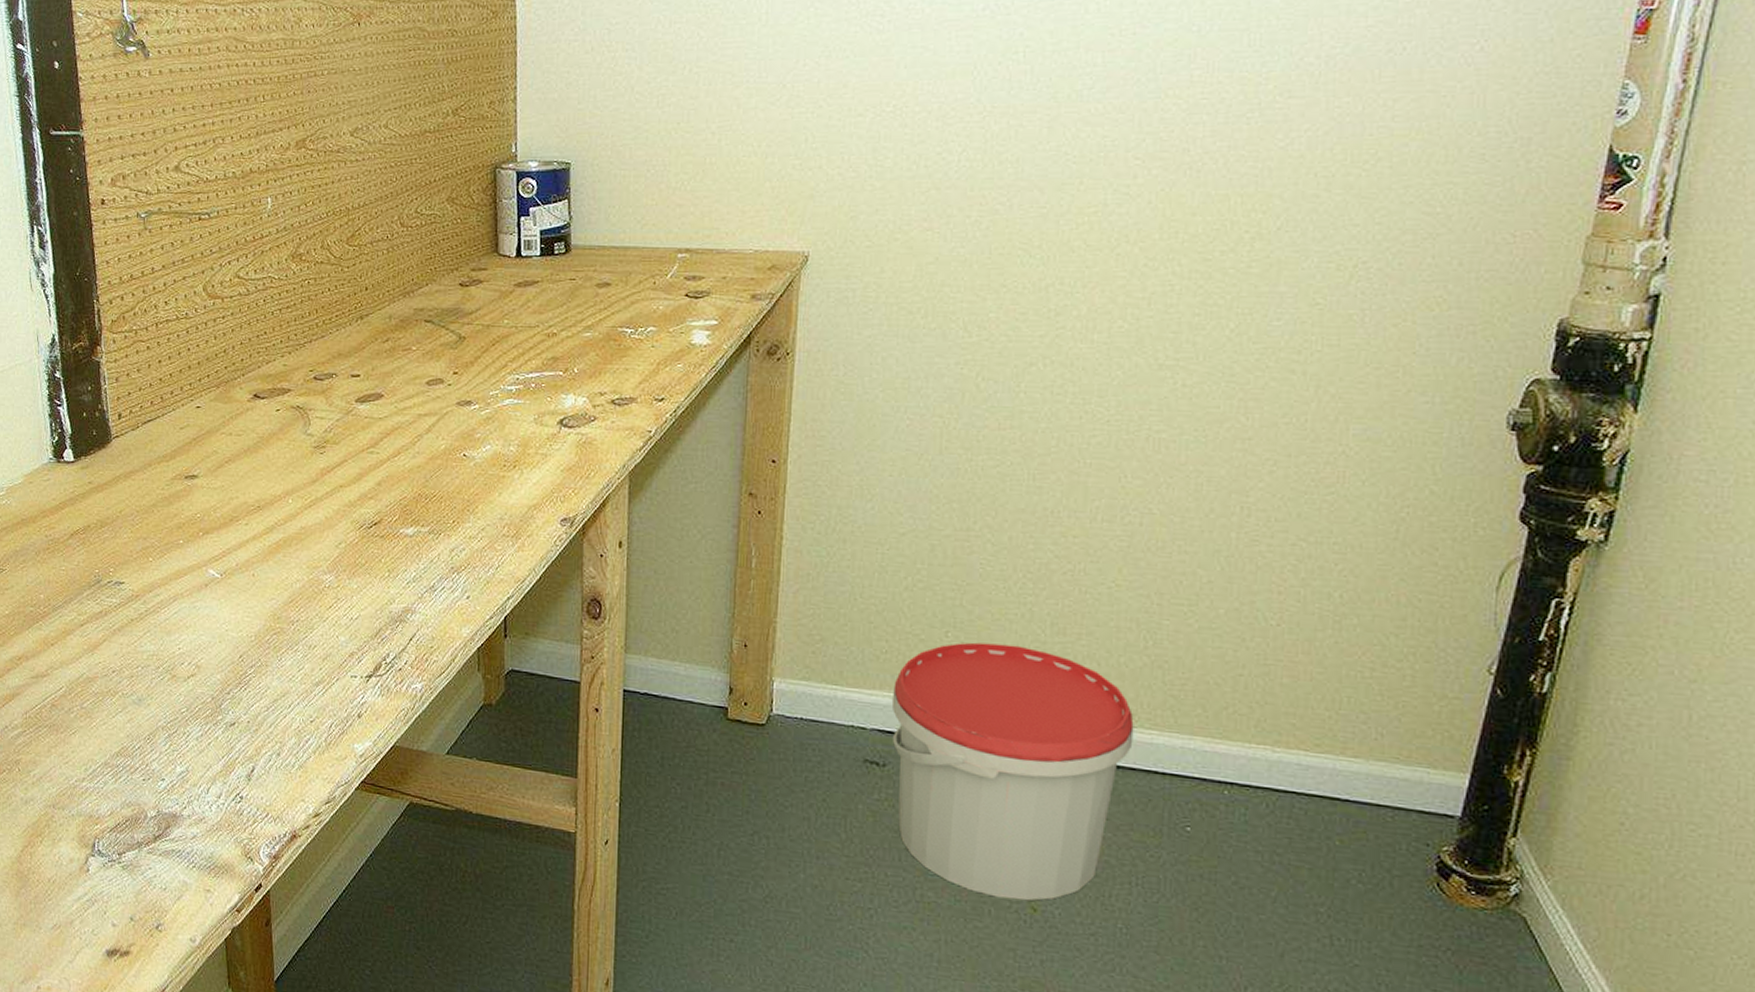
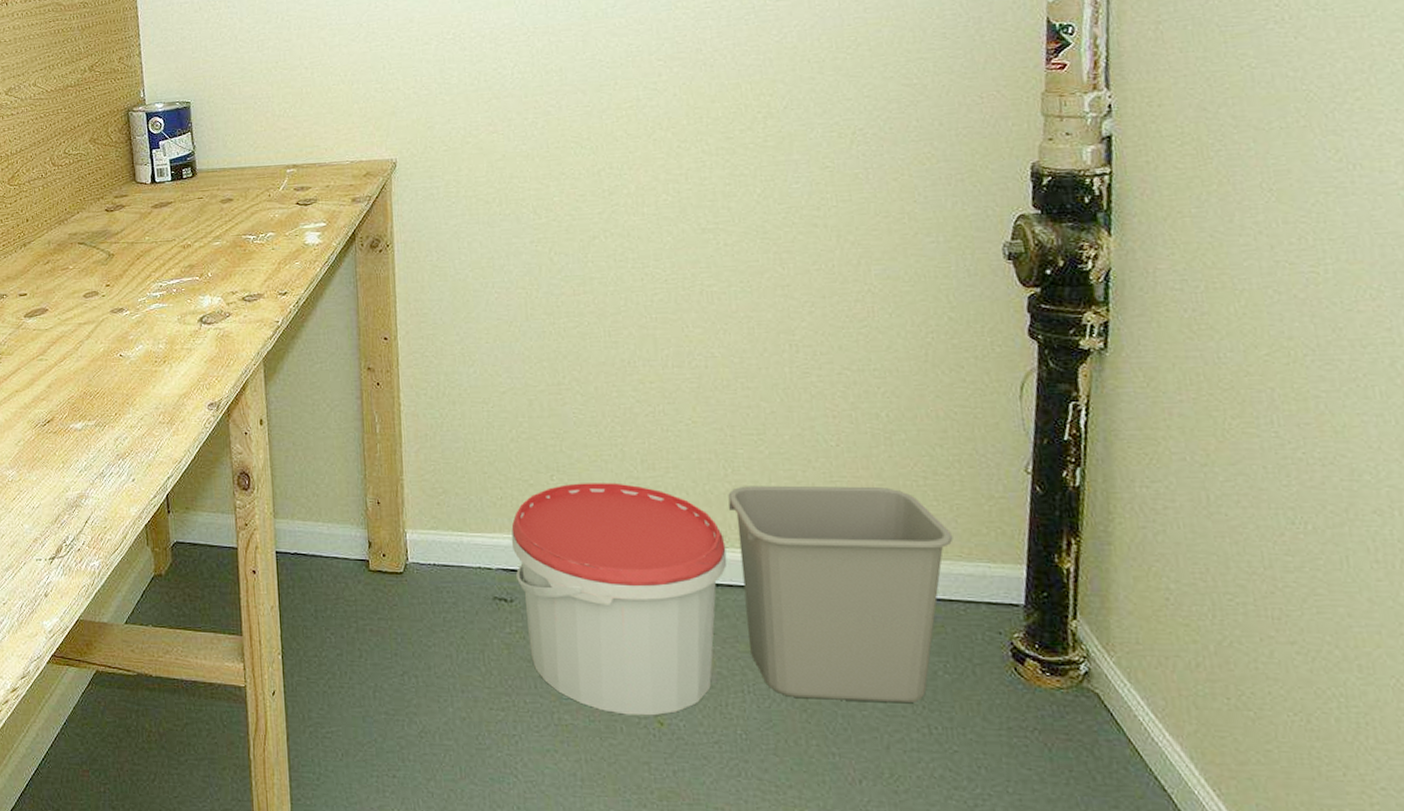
garbage can: none [1144,661,1393,911] -> present [728,485,953,704]

